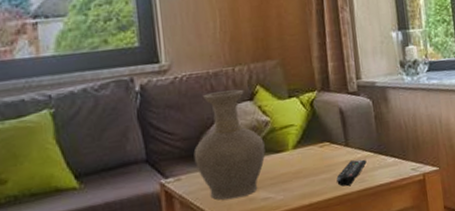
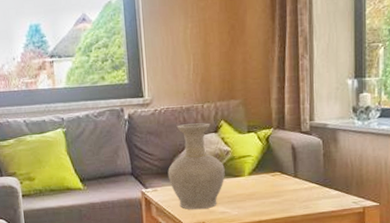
remote control: present [336,159,367,187] -> none [284,189,312,210]

